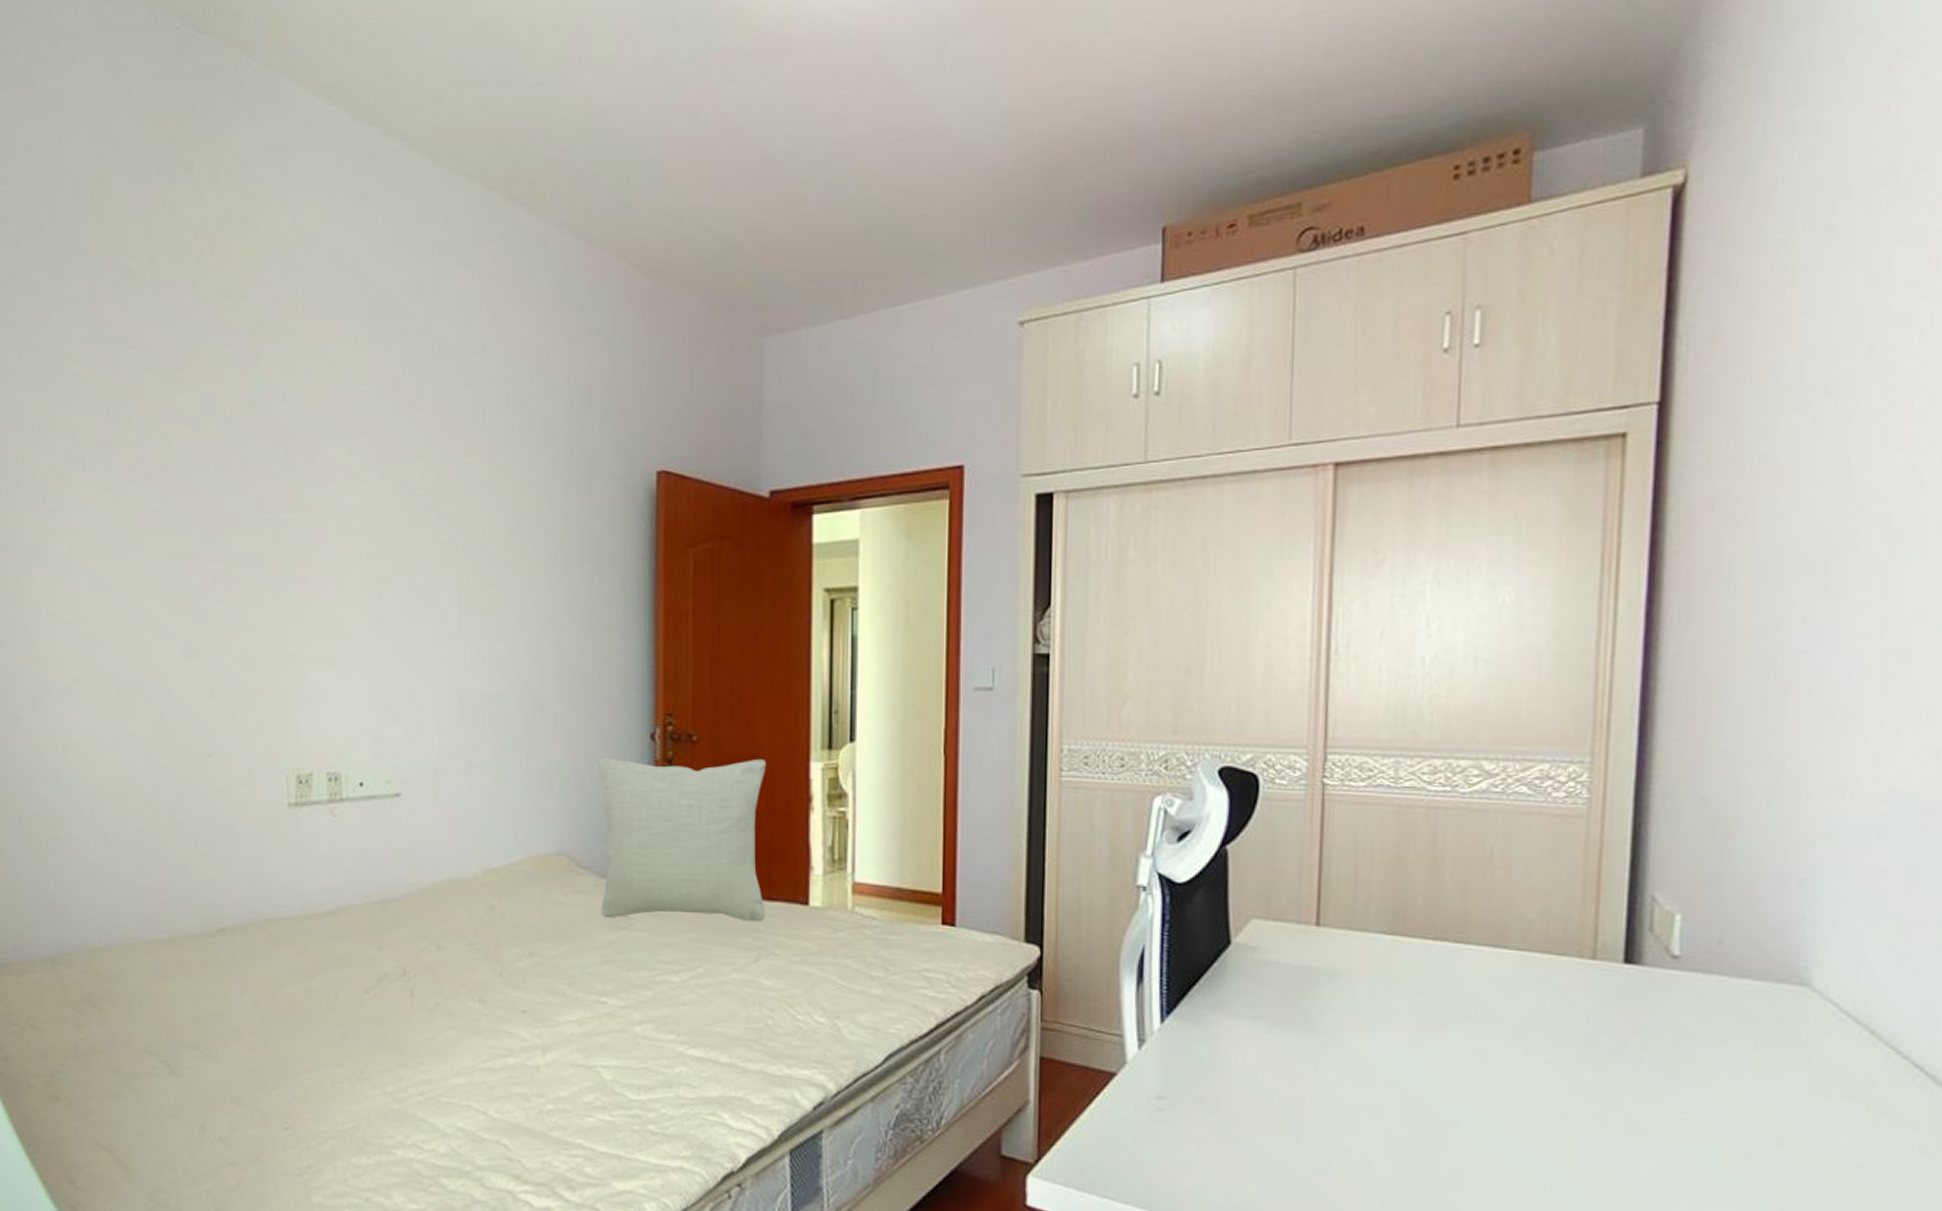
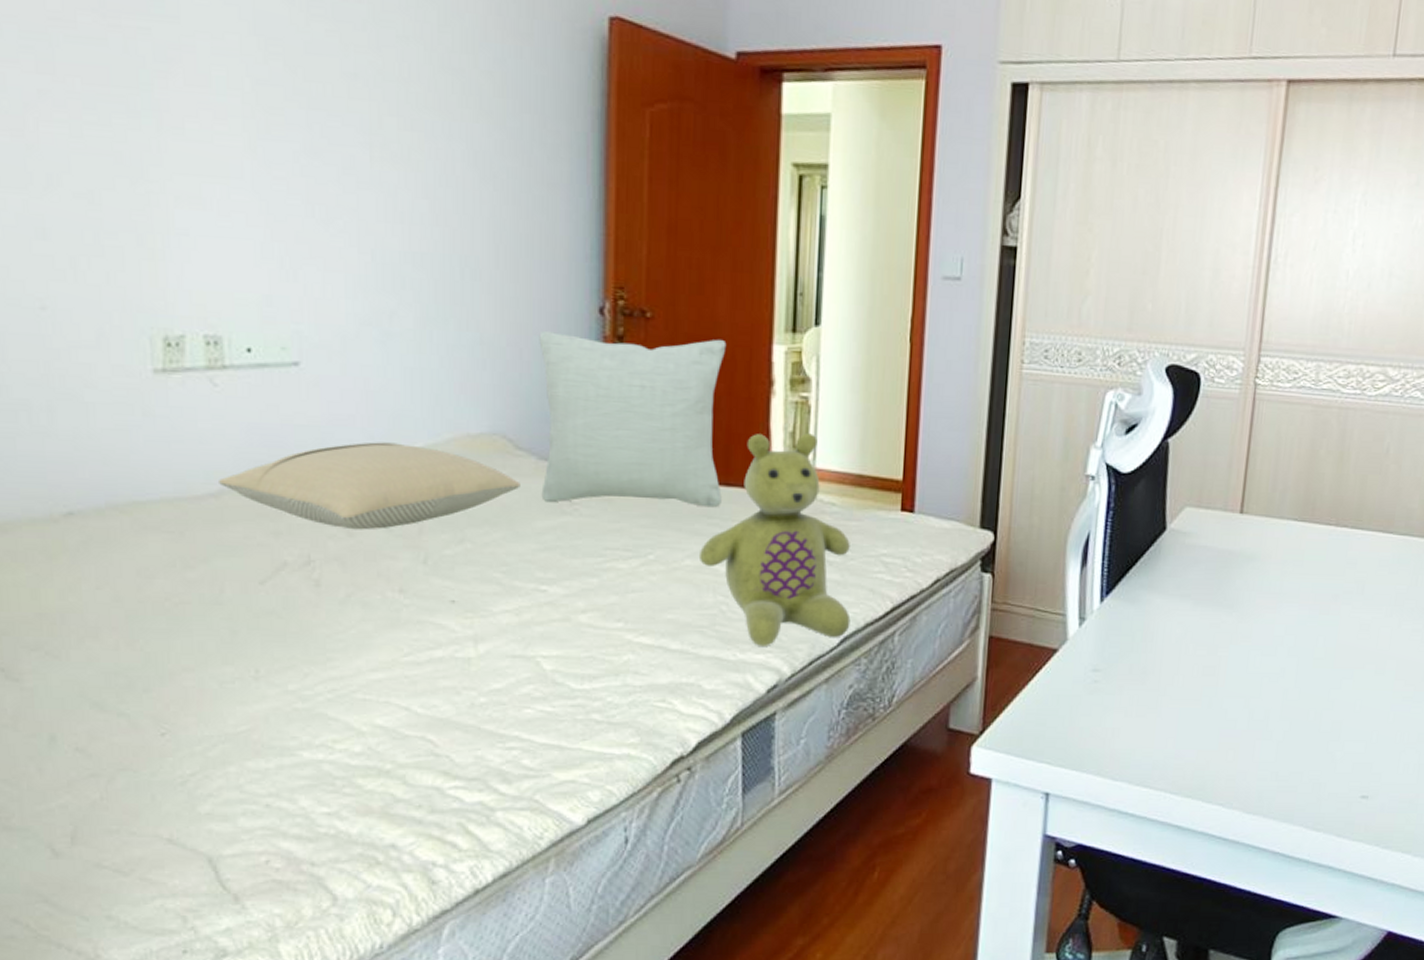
pillow: none [335,863,583,944] -> present [219,442,520,530]
stuffed bear: none [744,847,895,1062] -> present [698,433,851,646]

